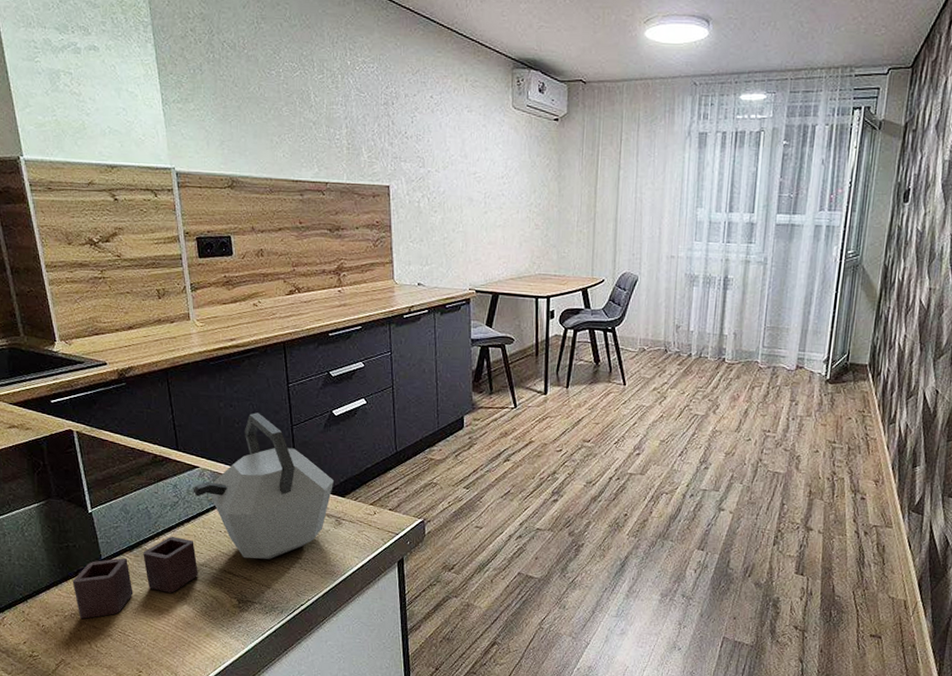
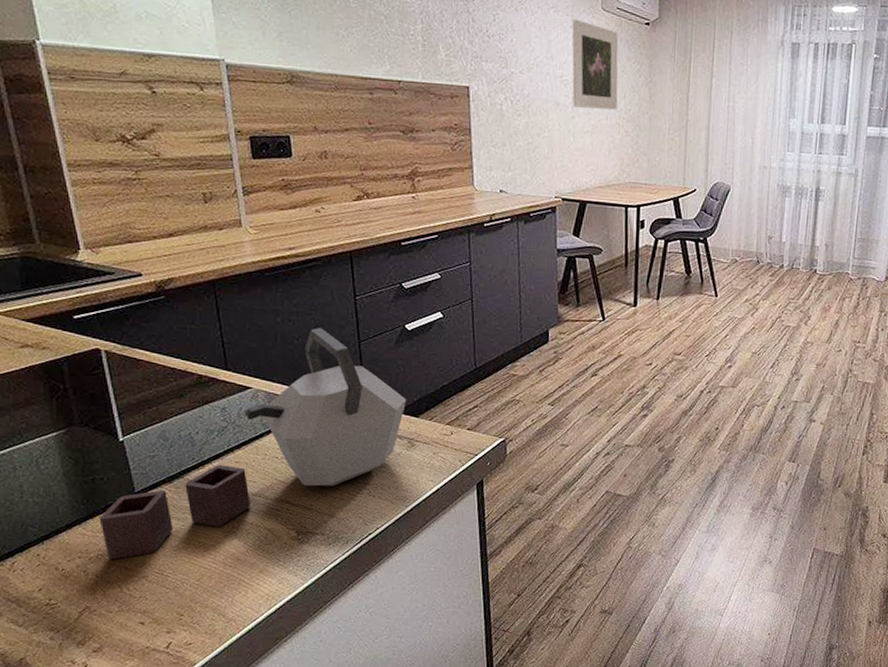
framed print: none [484,118,529,204] -> present [572,19,619,110]

